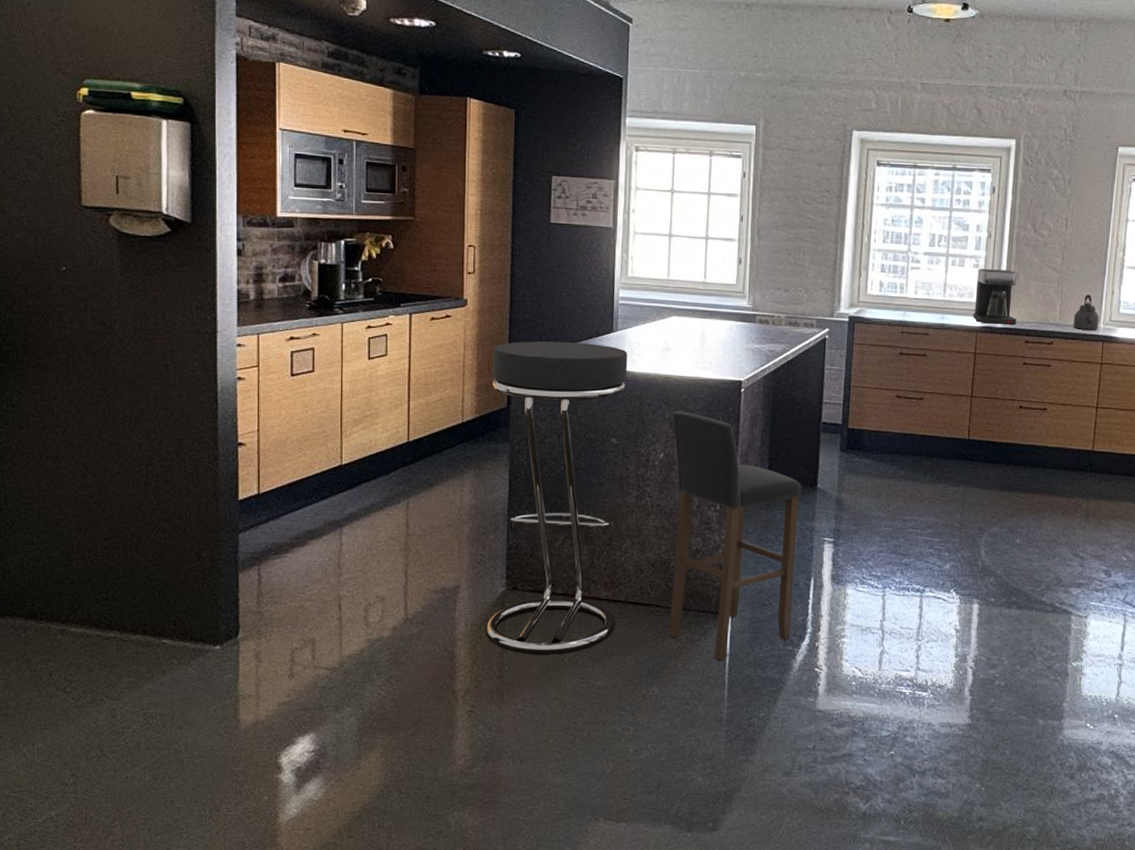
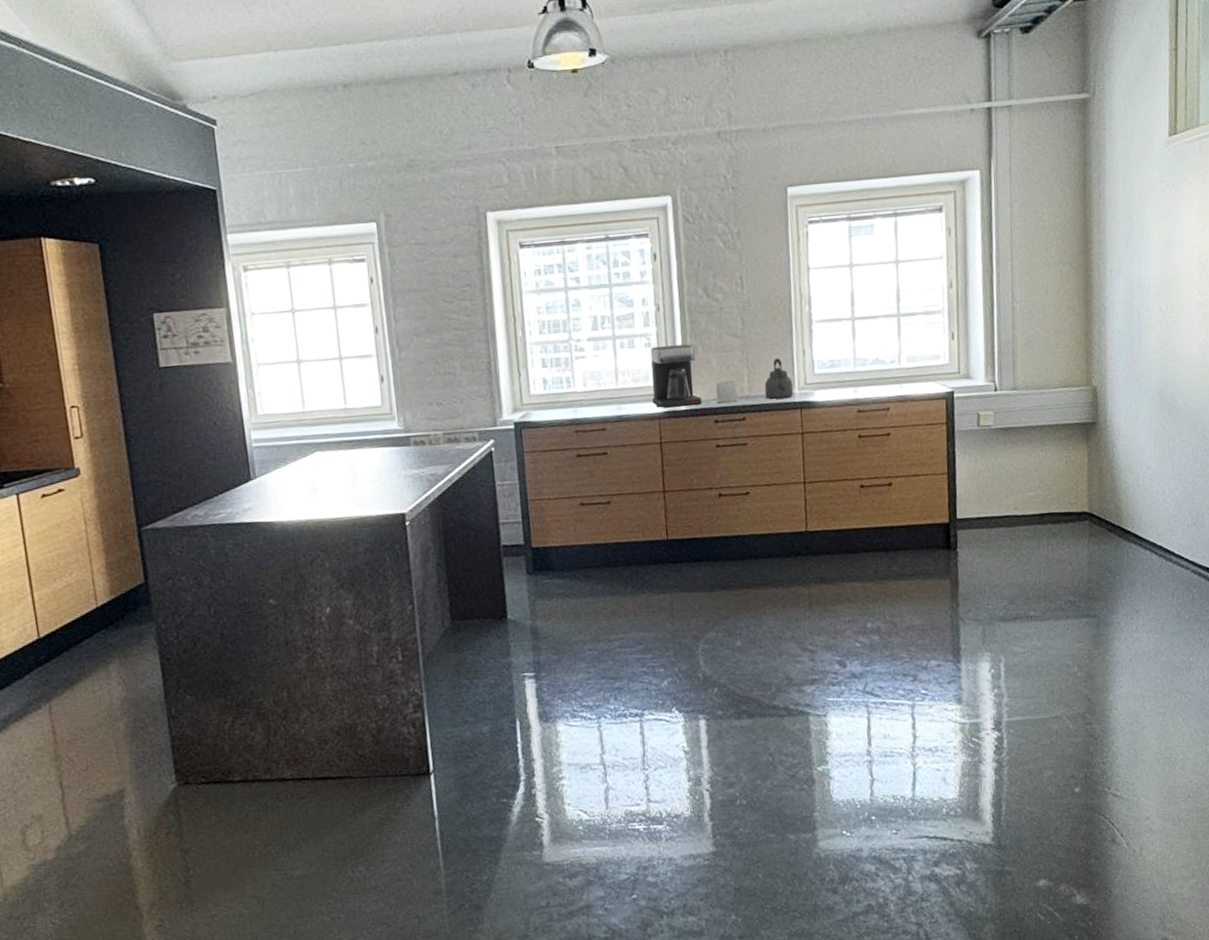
bar stool: present [485,341,628,655] -> none [118,496,306,854]
bar stool: present [668,411,802,661] -> none [333,557,502,827]
mug: none [1029,307,1055,328] -> present [715,380,744,404]

